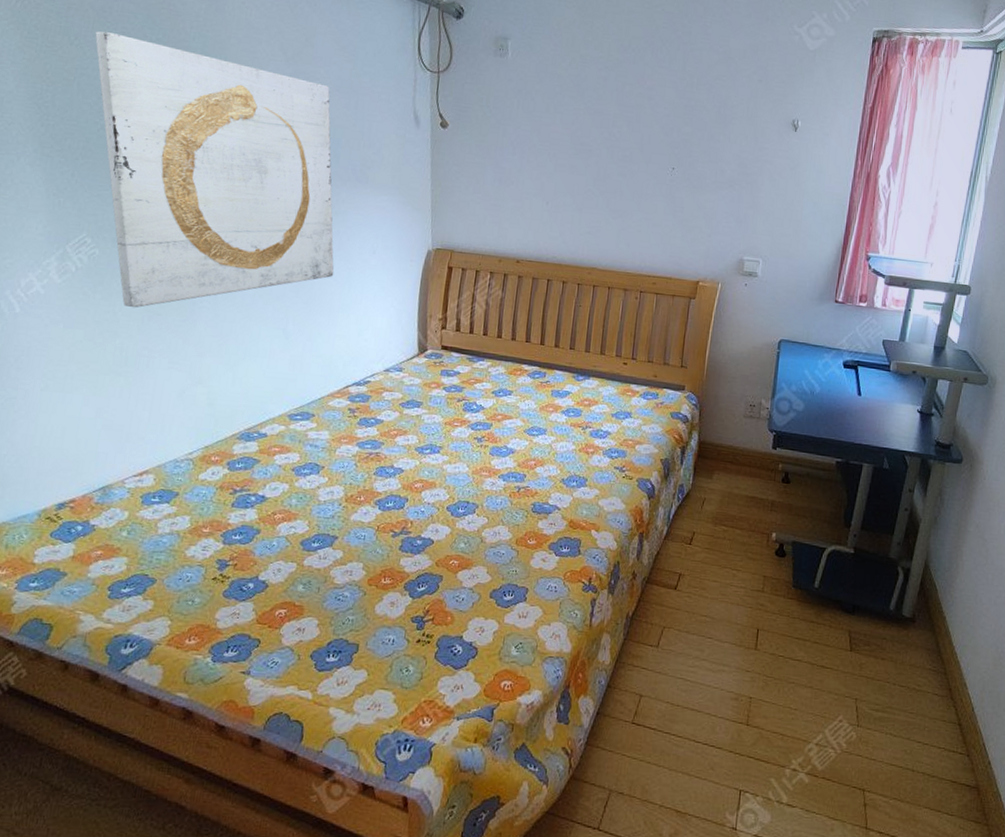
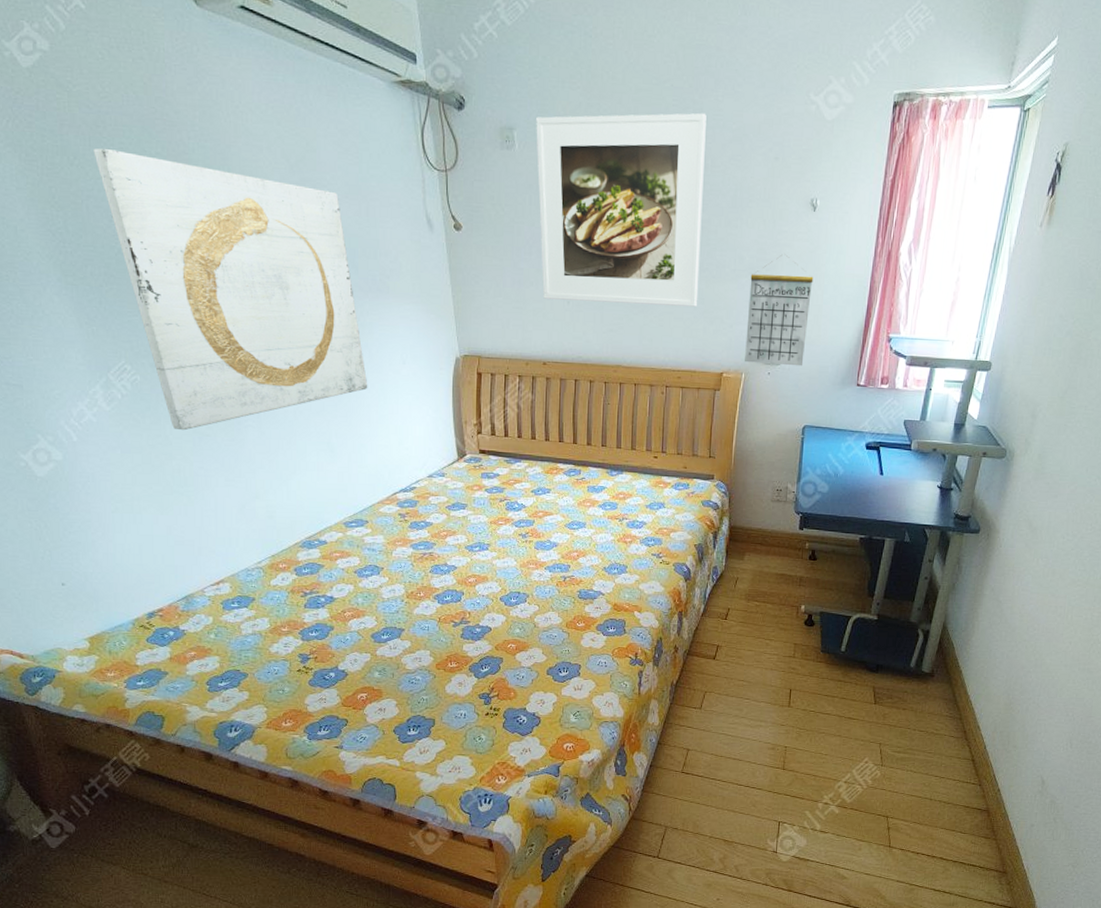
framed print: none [522,29,695,215] -> present [536,113,707,307]
calendar: none [722,170,793,280] -> present [745,255,814,366]

